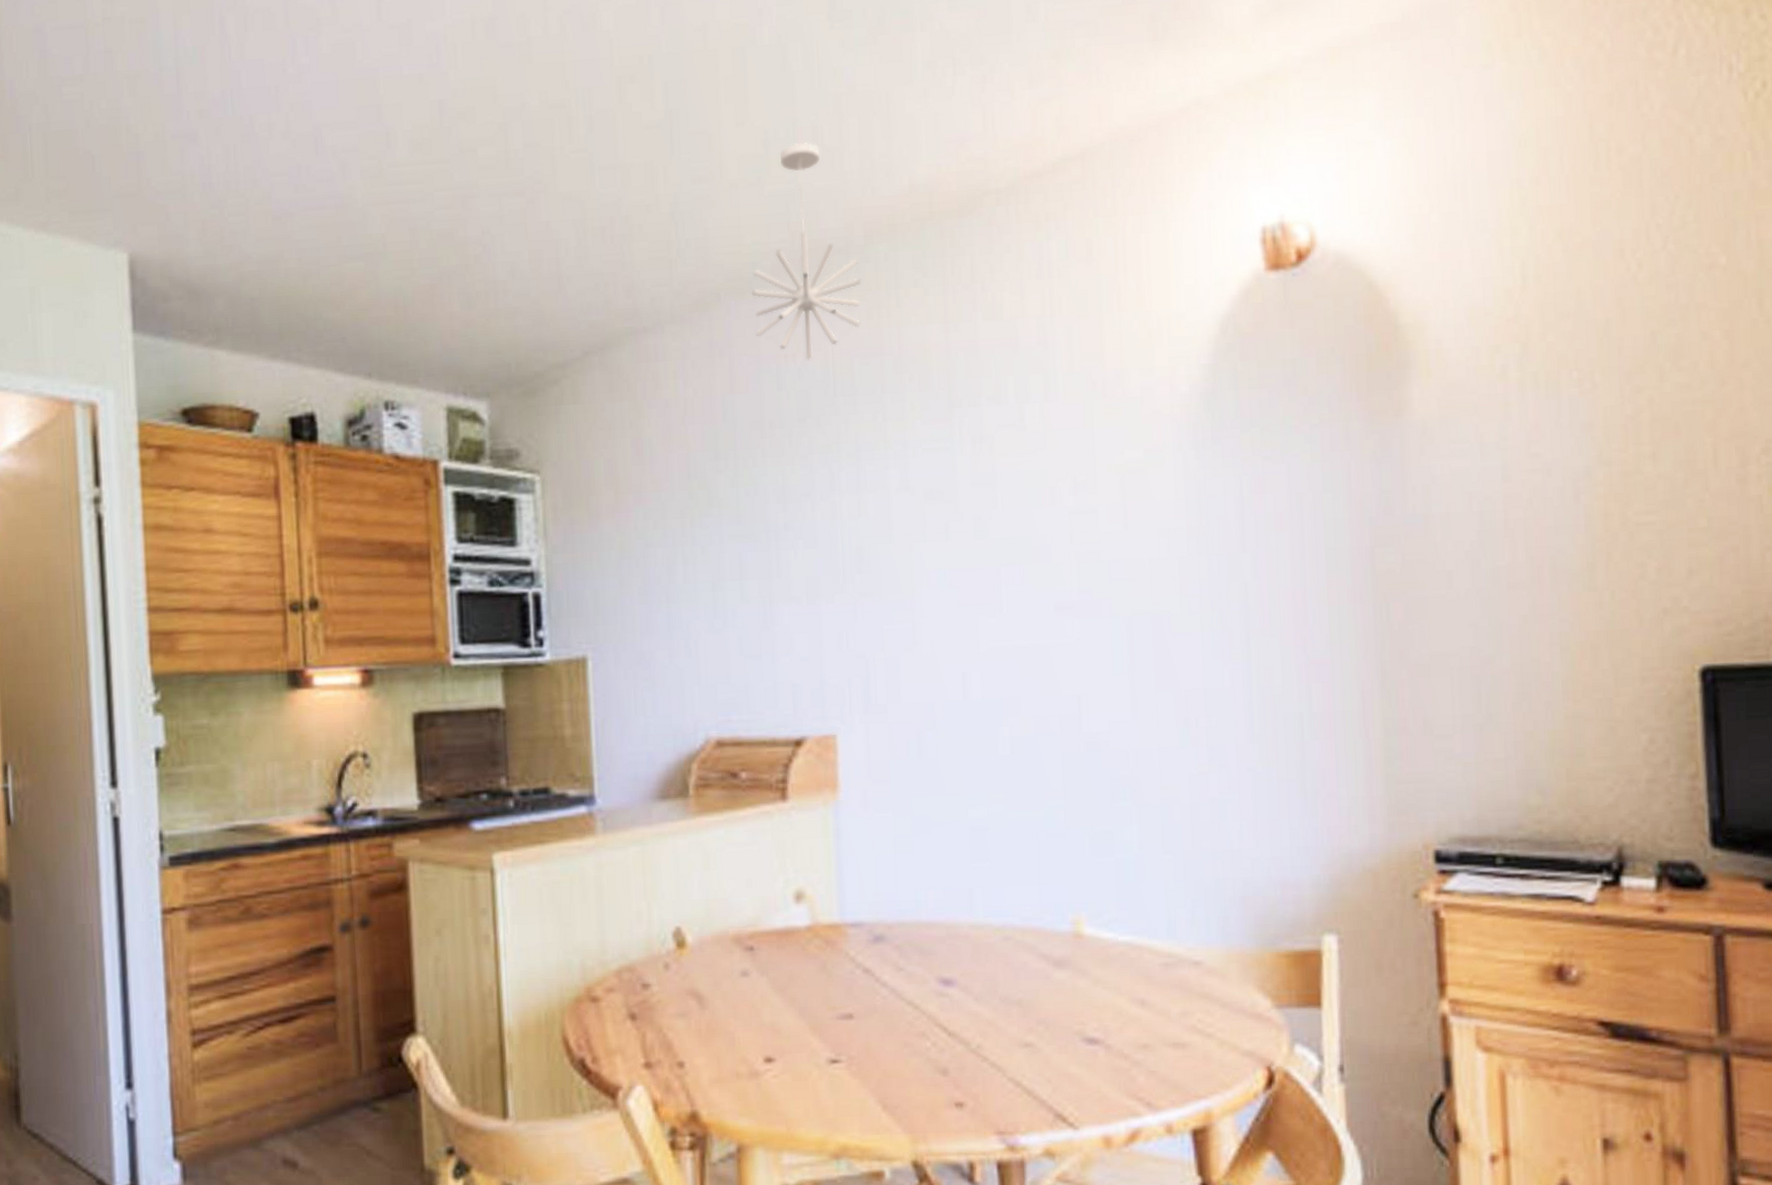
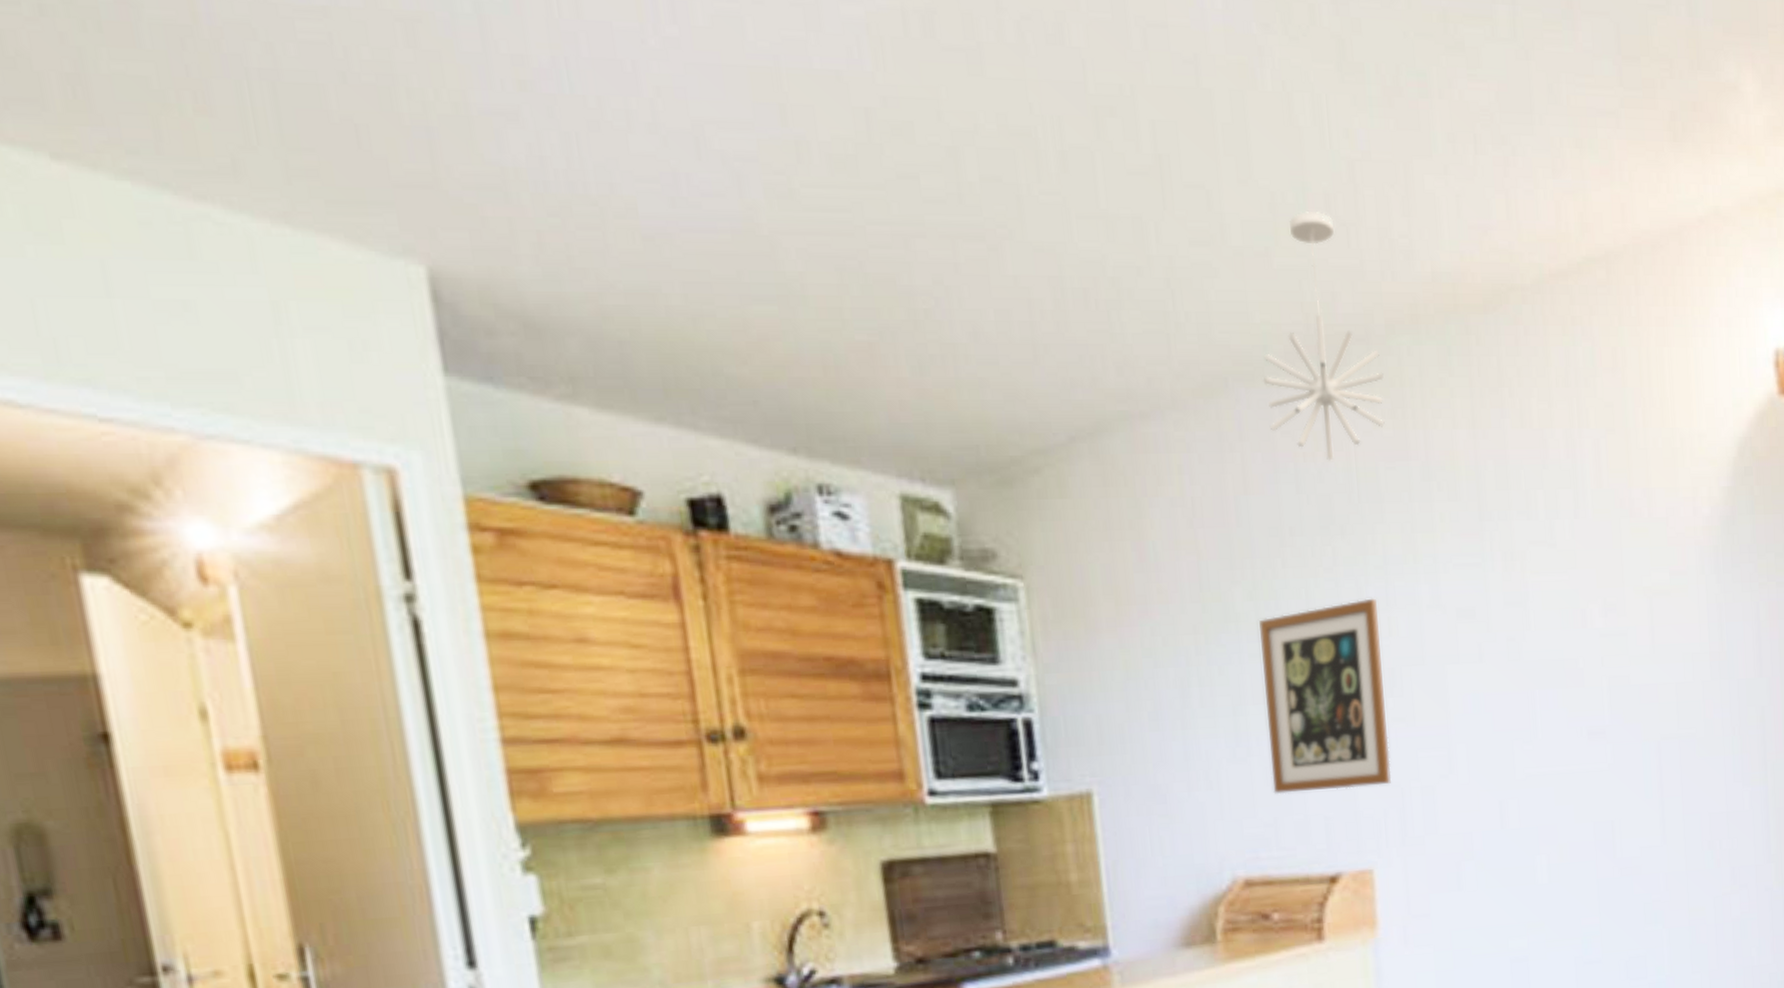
wall art: none [739,482,857,662] -> present [1259,598,1391,794]

